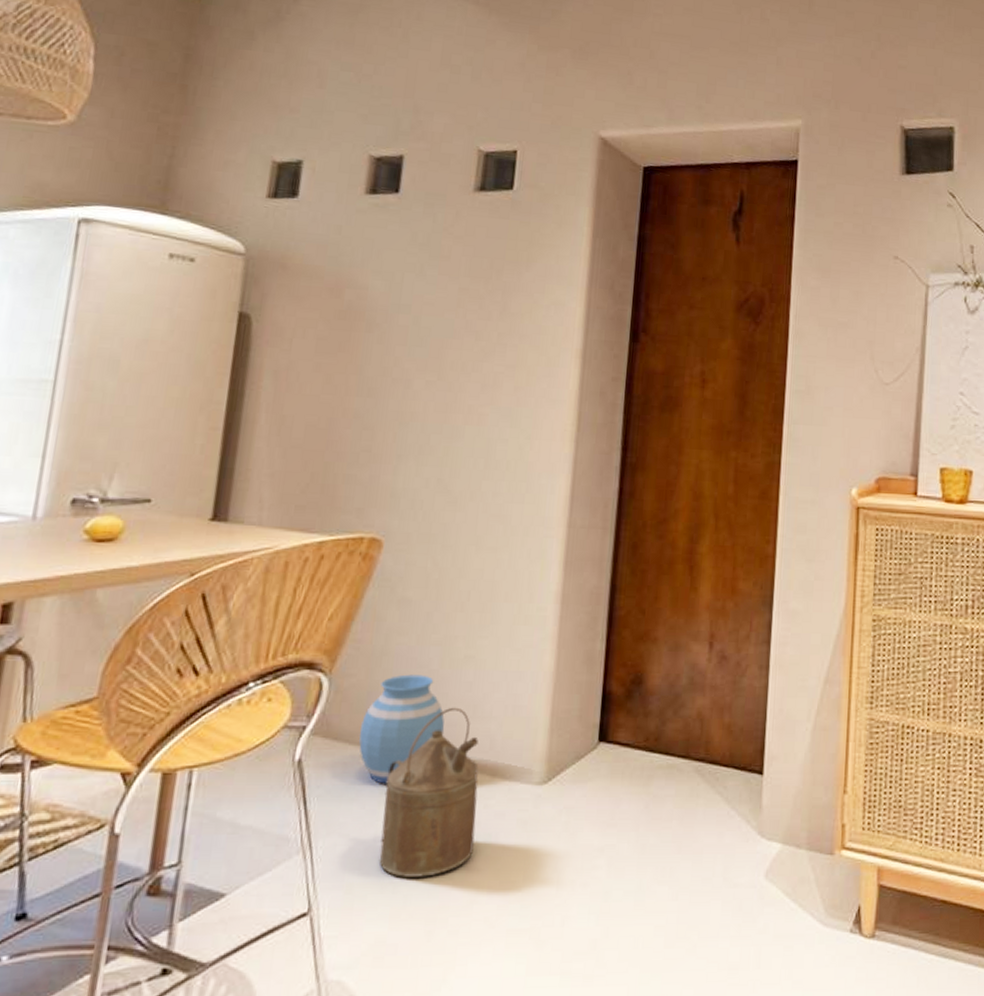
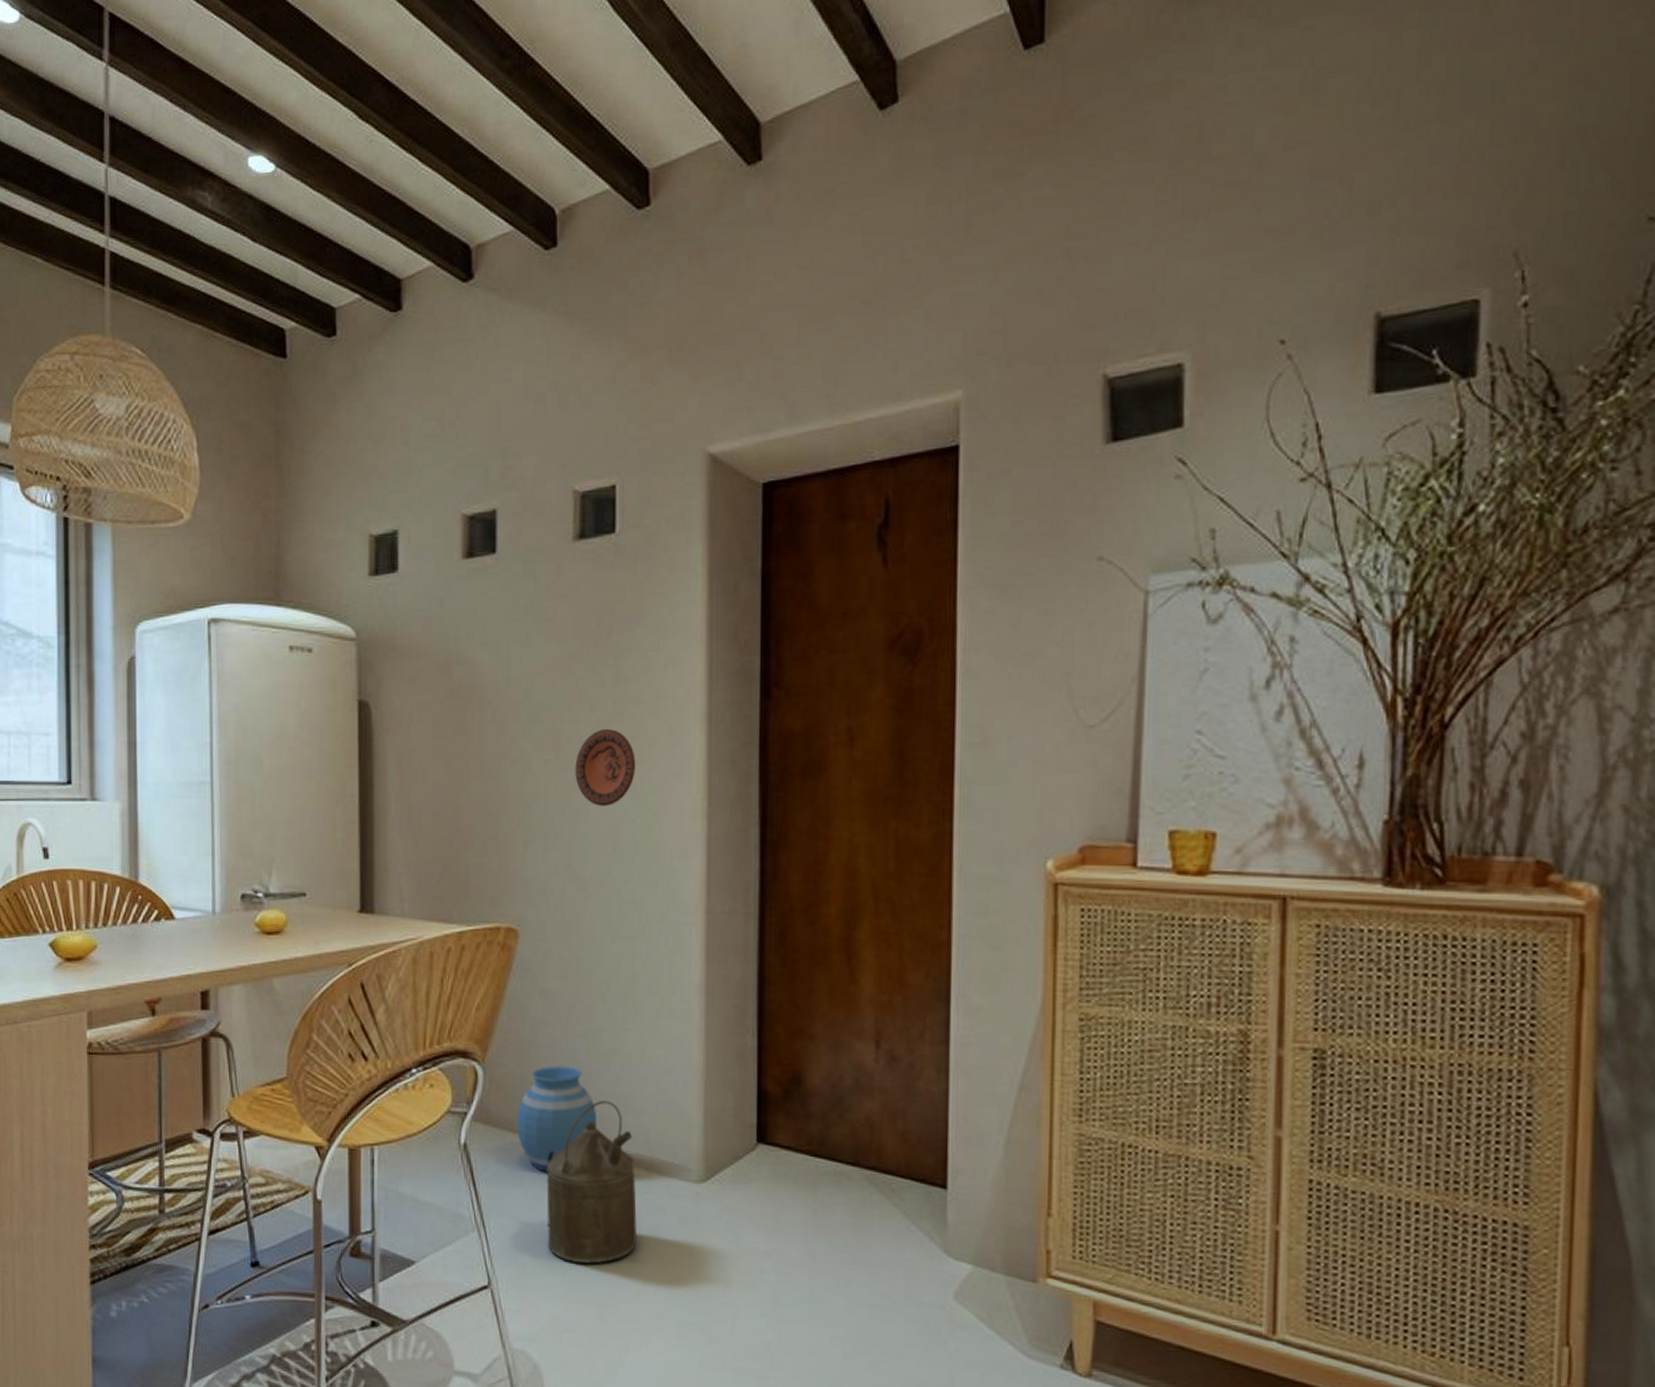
decorative plate: none [454,357,514,427] -> present [575,729,636,806]

